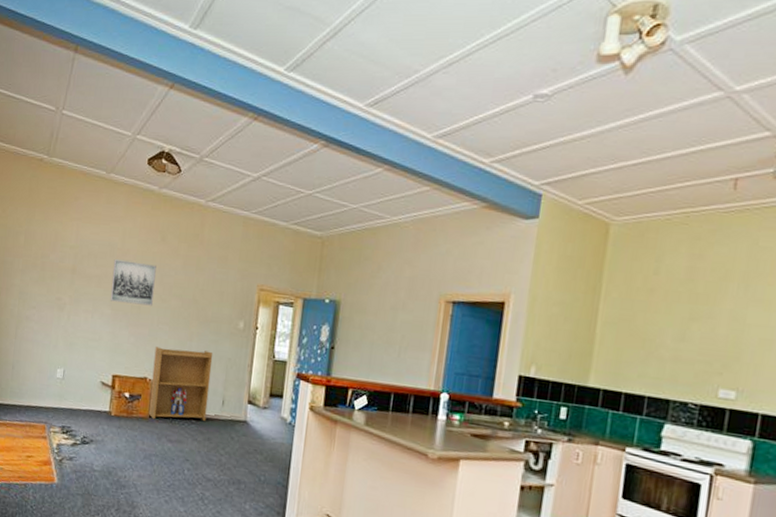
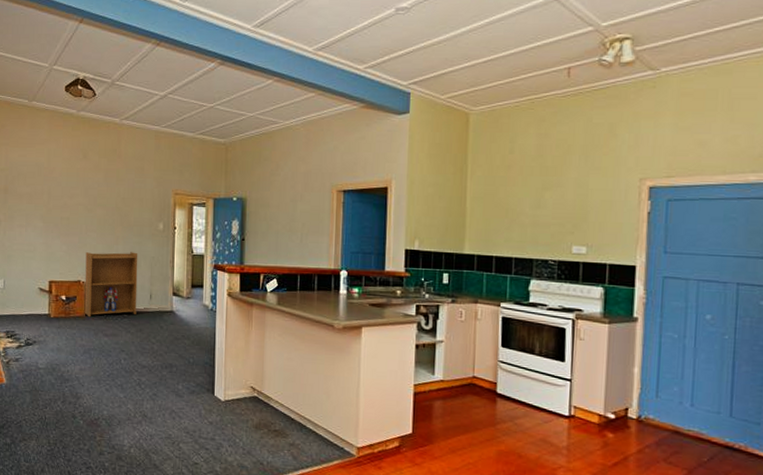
wall art: present [110,259,156,306] -> none [41,178,81,216]

